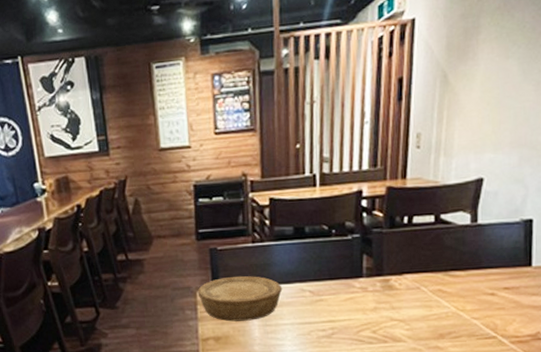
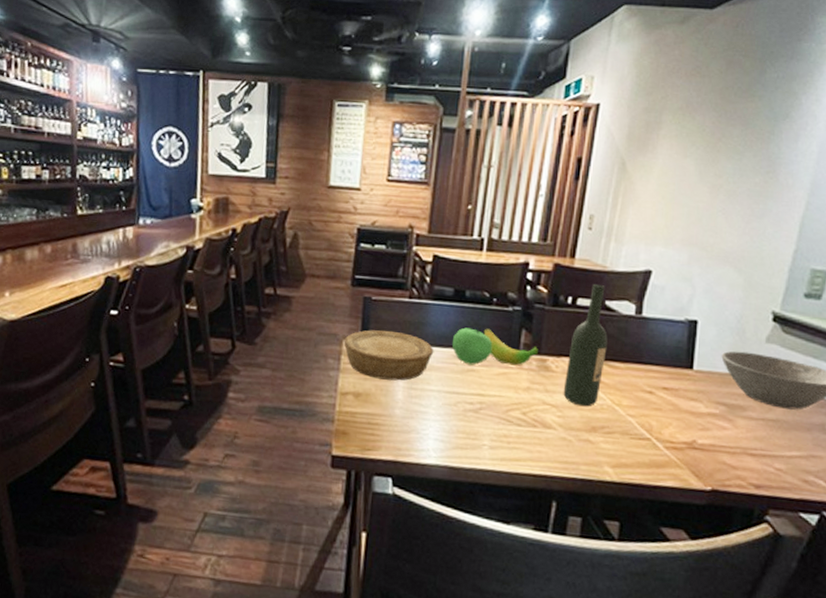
fruit: none [299,258,381,296] -> present [452,326,538,366]
wine bottle: none [408,200,447,317] -> present [563,284,608,407]

